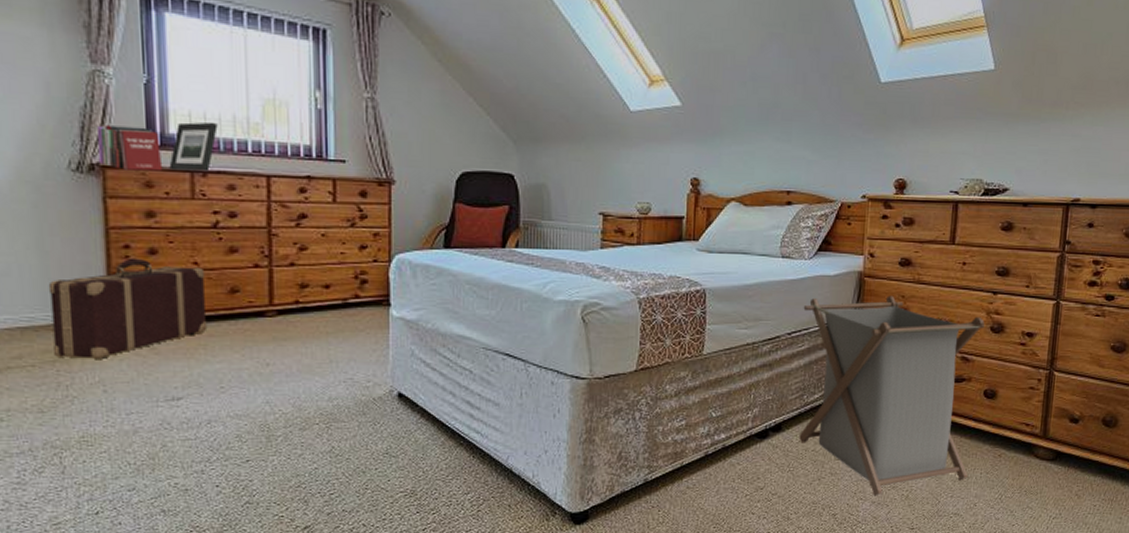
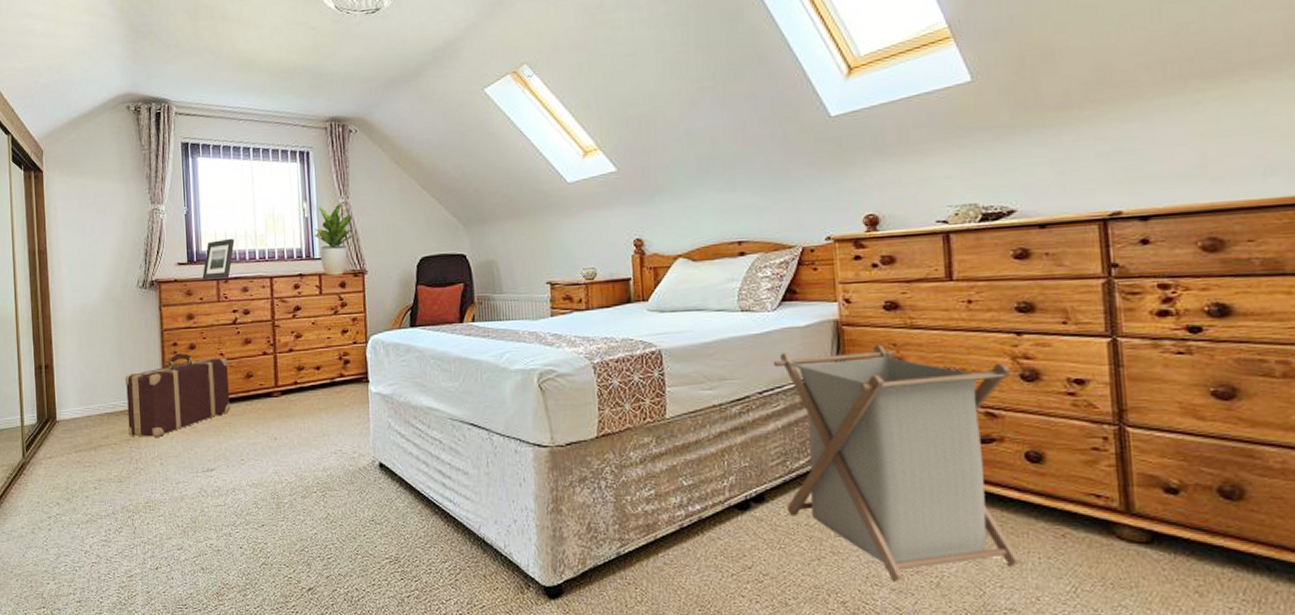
books: present [96,125,163,171] -> none [154,248,198,283]
potted plant: none [323,97,385,182] -> present [310,204,358,276]

